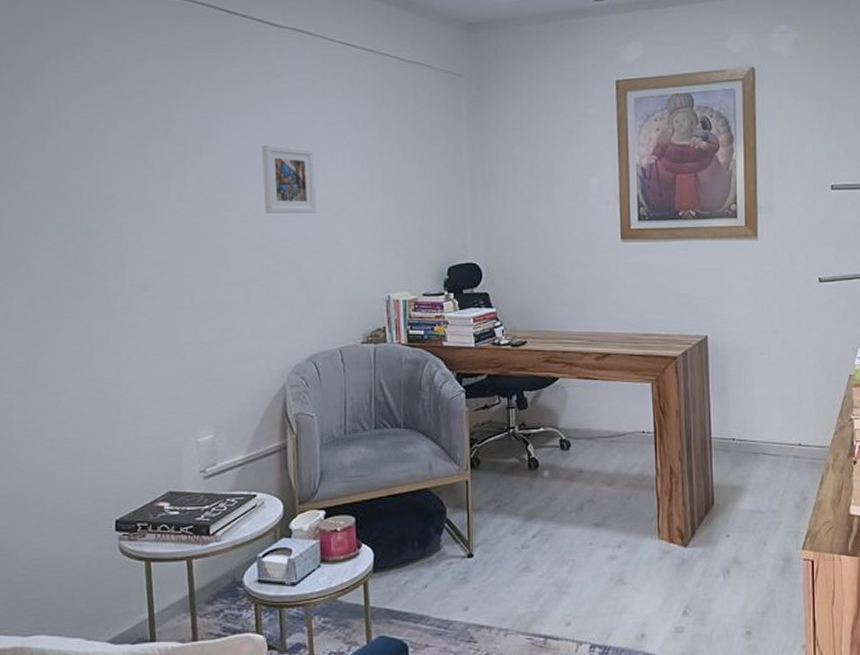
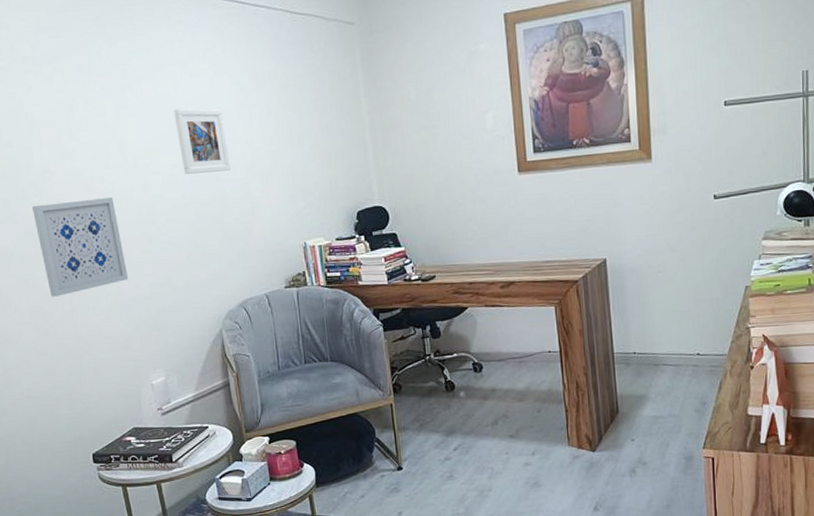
wall art: none [89,231,188,335] -> present [32,197,129,297]

